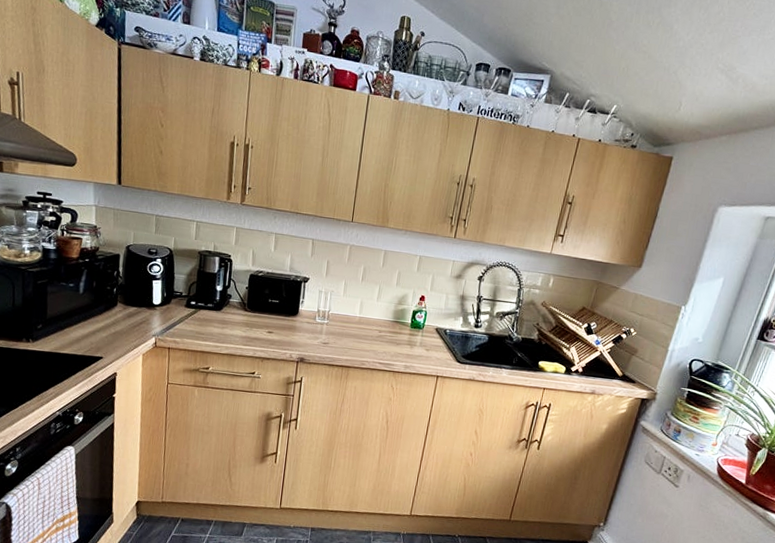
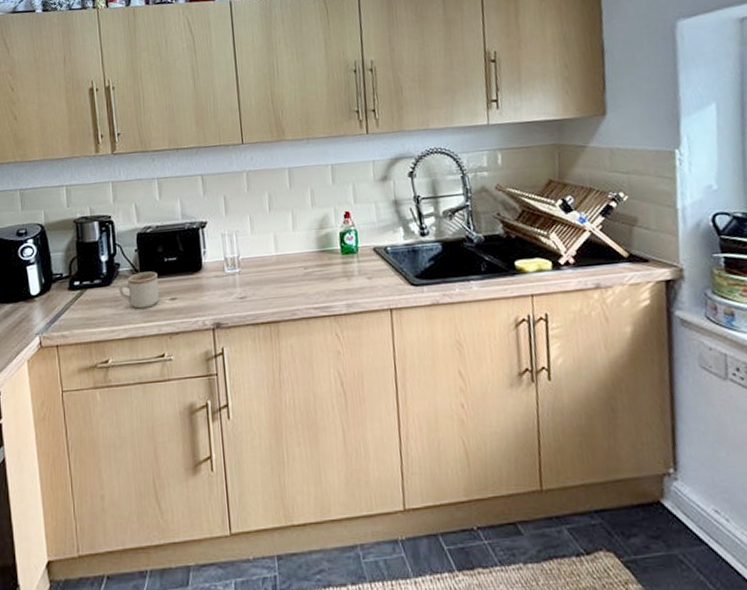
mug: none [227,305,261,335] -> present [119,271,159,309]

